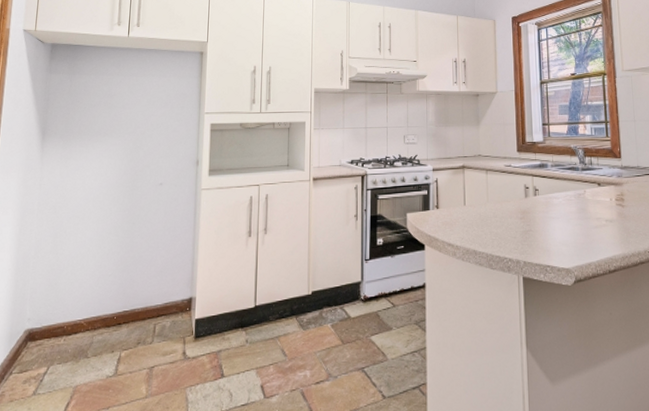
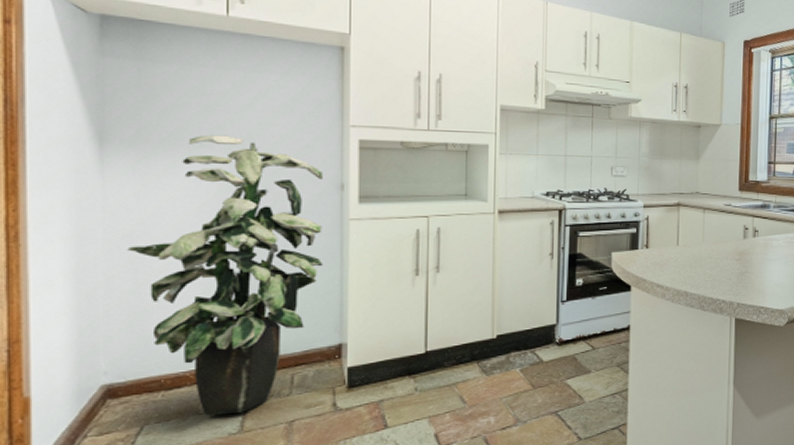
indoor plant: none [52,126,184,359] -> present [127,134,323,416]

